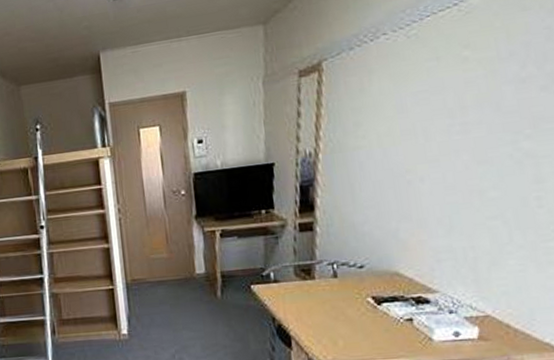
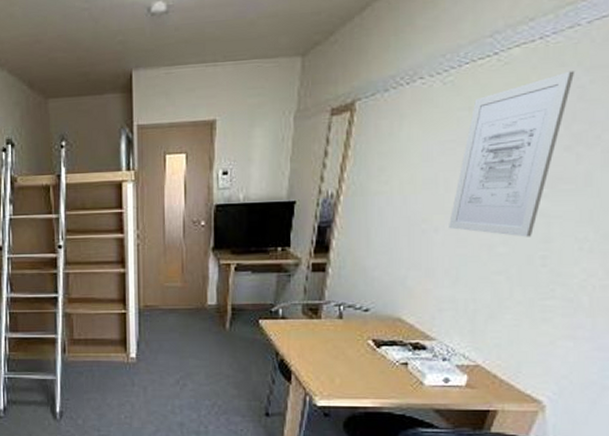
wall art: none [434,13,539,180] -> present [449,71,575,237]

